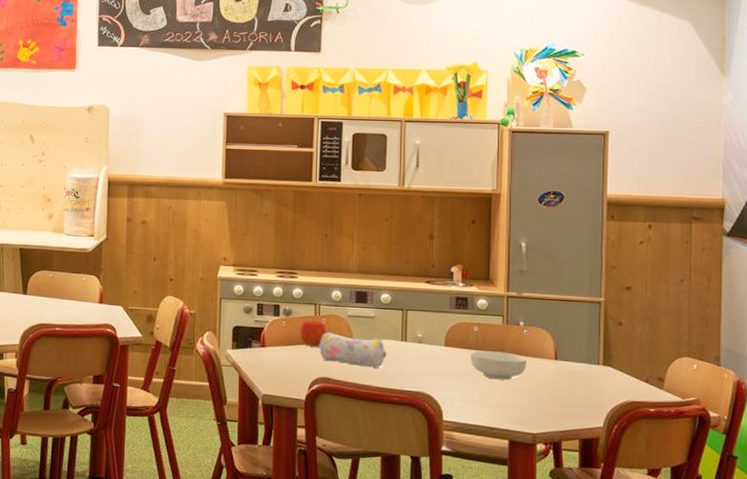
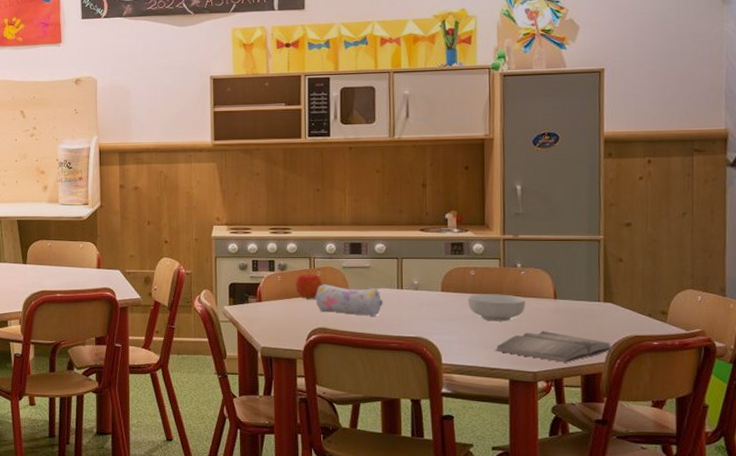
hardback book: none [496,391,612,426] -> present [495,330,614,363]

